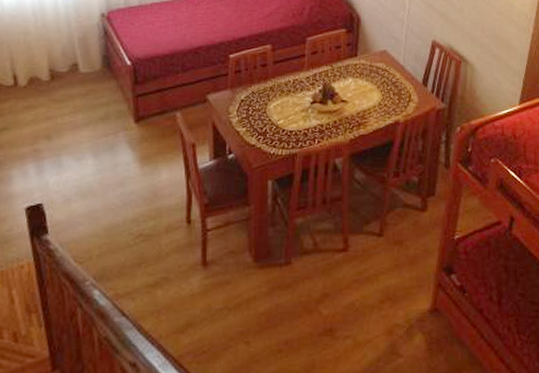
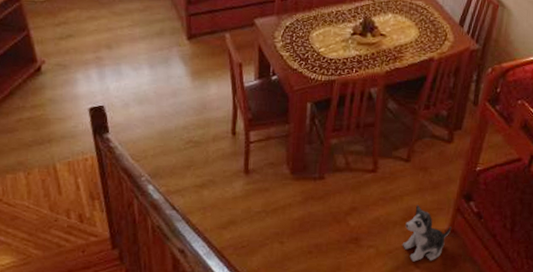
plush toy: none [381,283,434,350] -> present [402,204,452,262]

